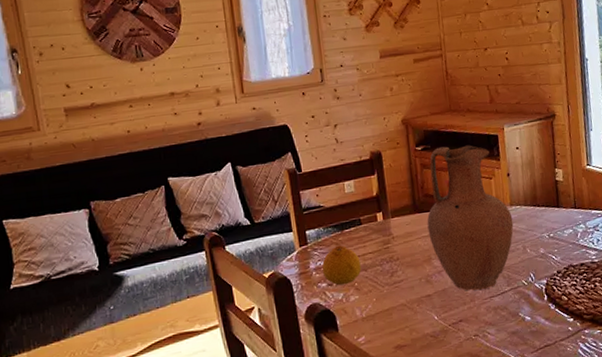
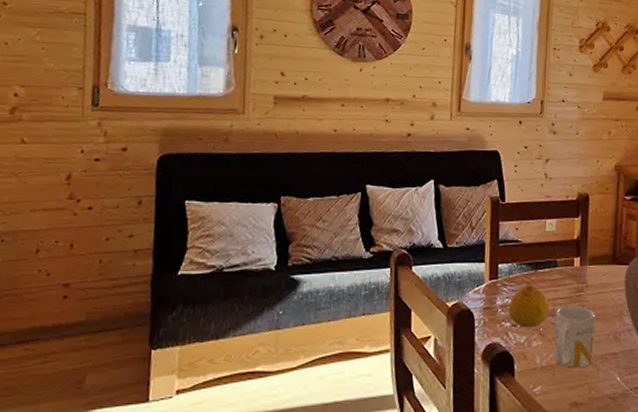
mug: none [367,257,409,315] -> present [554,306,595,368]

